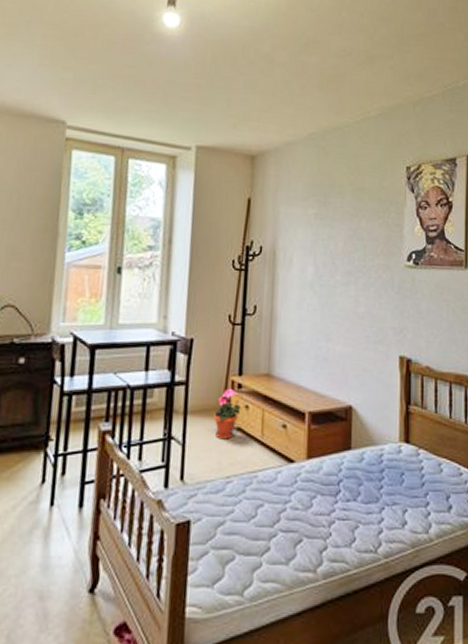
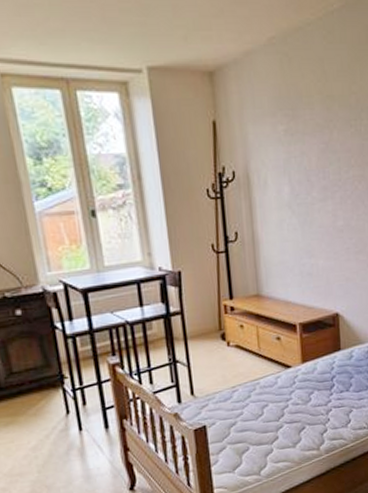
potted plant: present [214,388,241,440] -> none [212,311,237,357]

